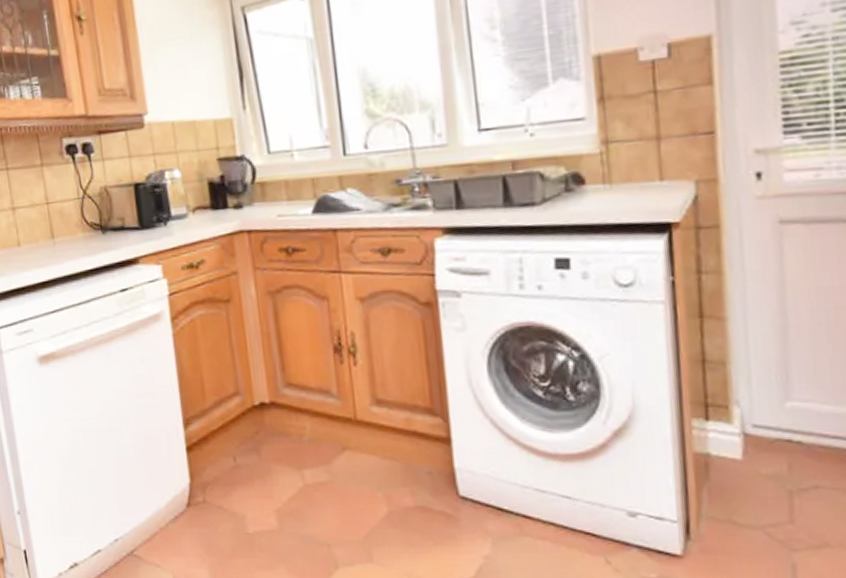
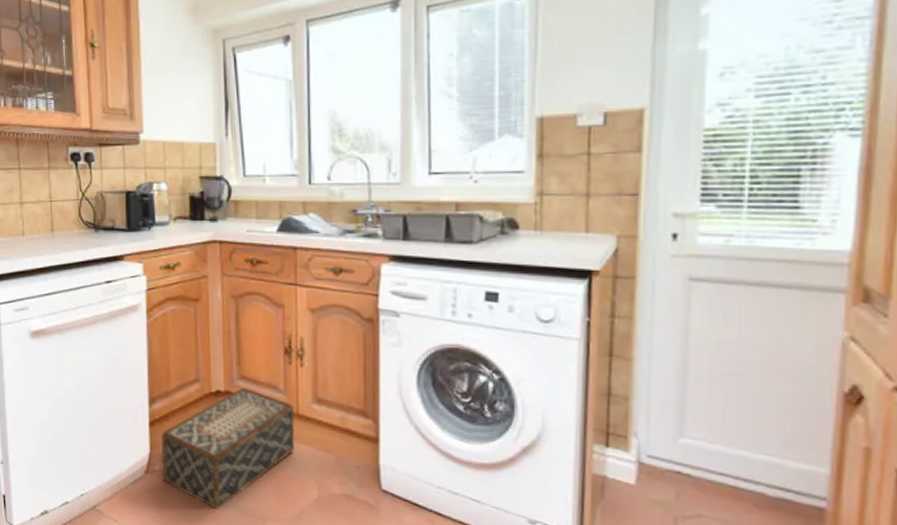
woven basket: none [201,395,356,539] -> present [161,387,294,509]

